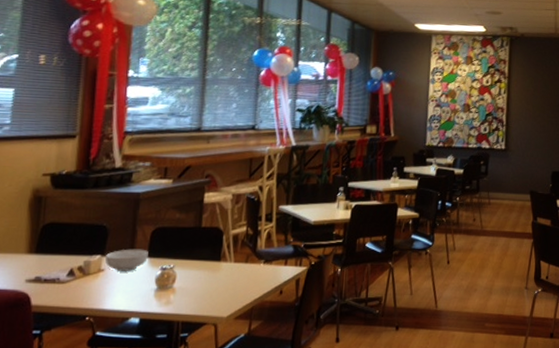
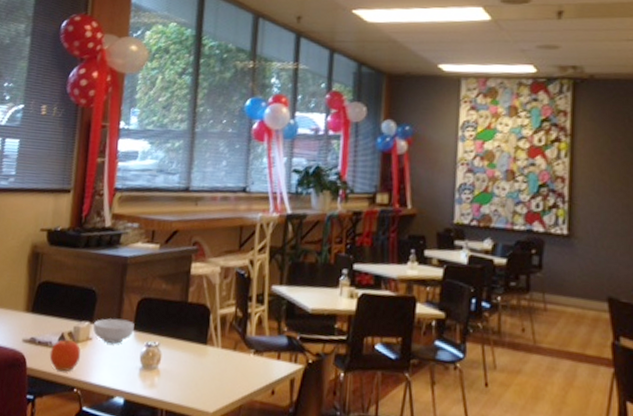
fruit: none [57,275,93,304] -> present [49,340,81,372]

